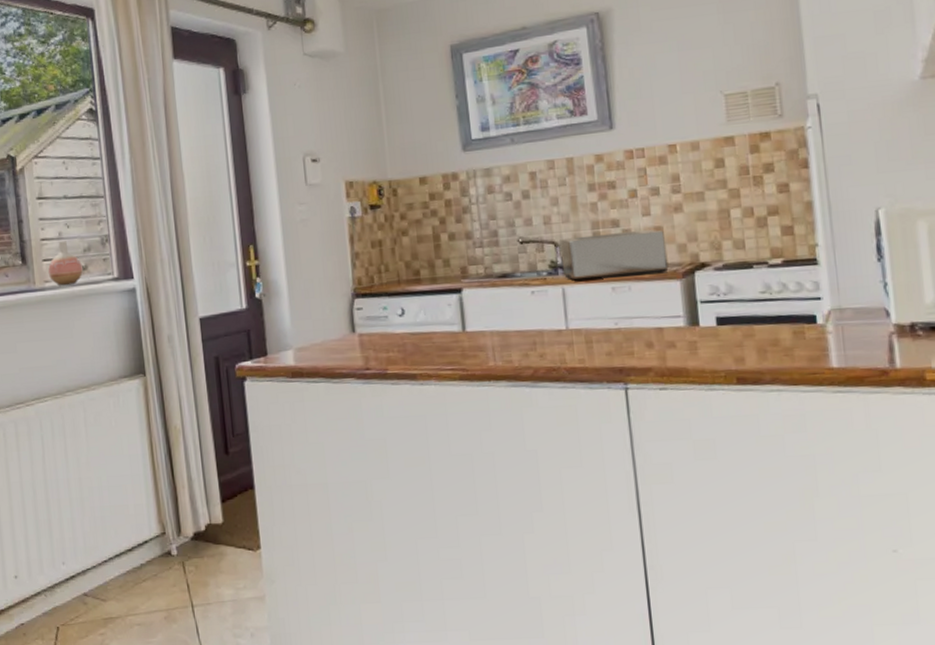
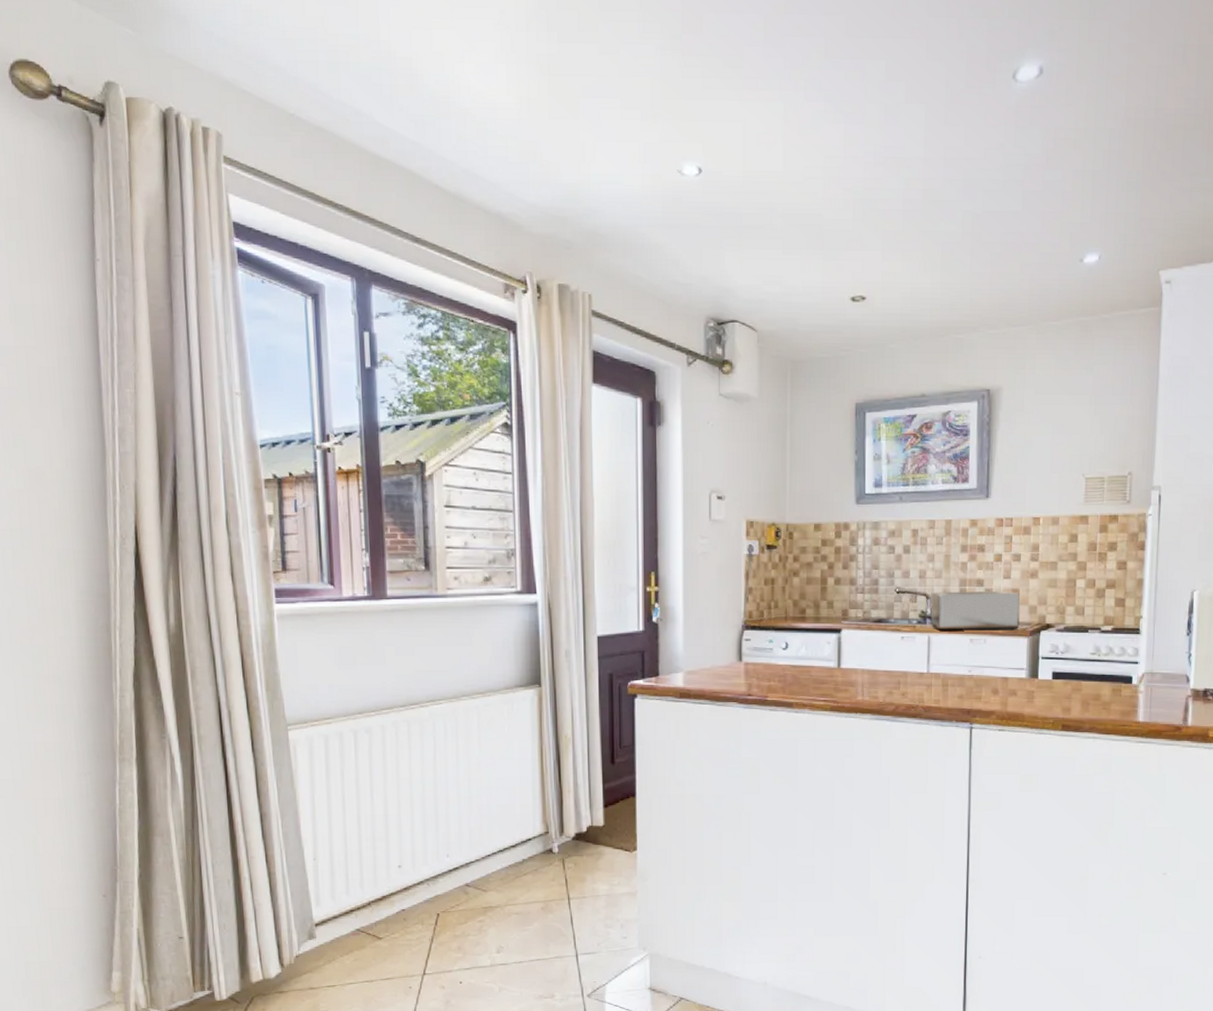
vase: present [47,241,84,286] -> none [451,551,487,595]

